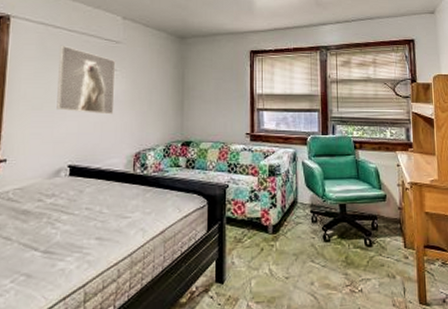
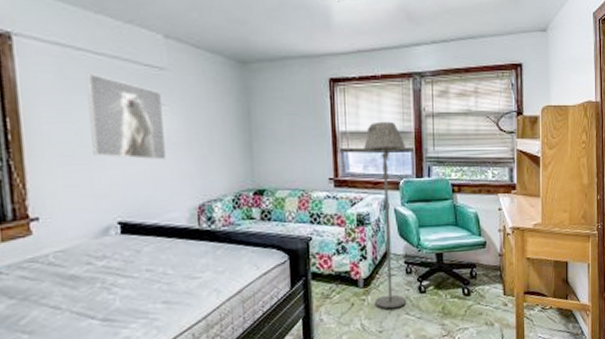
floor lamp: none [277,86,312,256] -> present [364,121,407,309]

